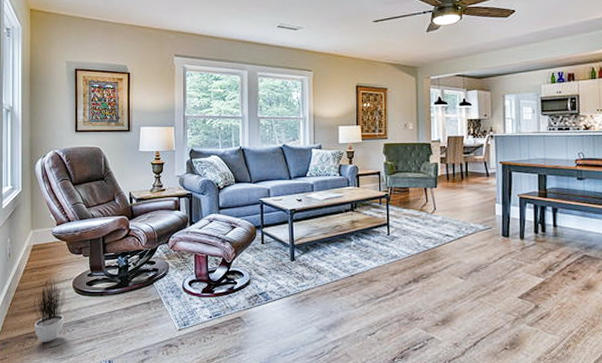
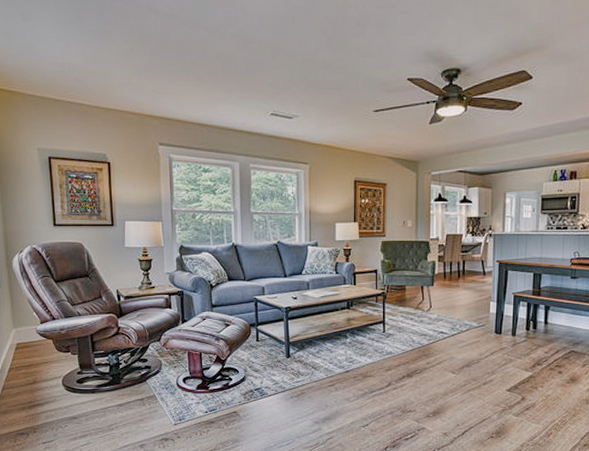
potted plant: present [34,277,71,342] -> none [22,375,62,438]

